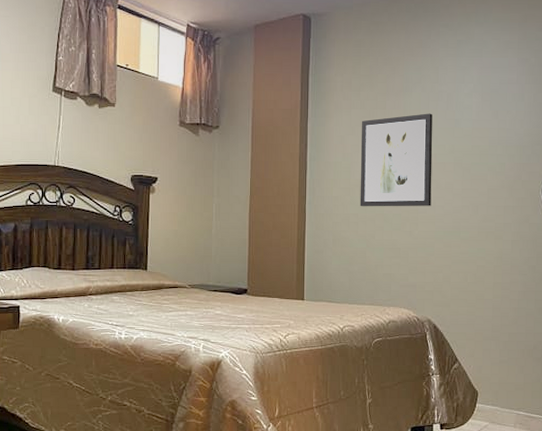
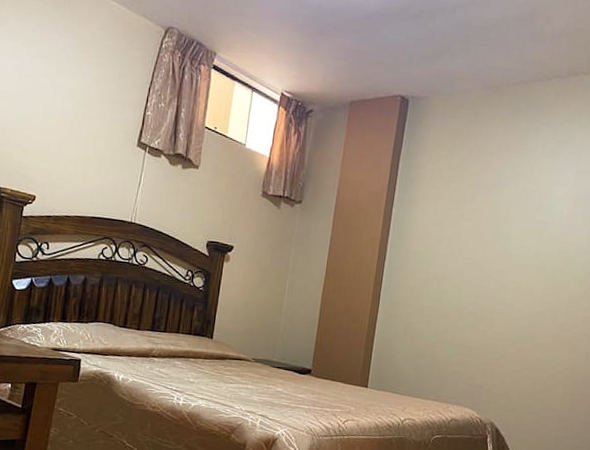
wall art: present [360,113,433,207] -> none [435,212,522,308]

